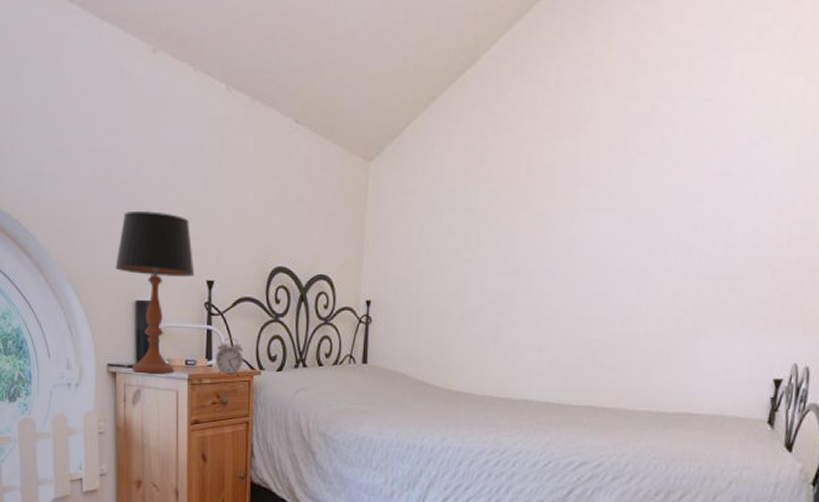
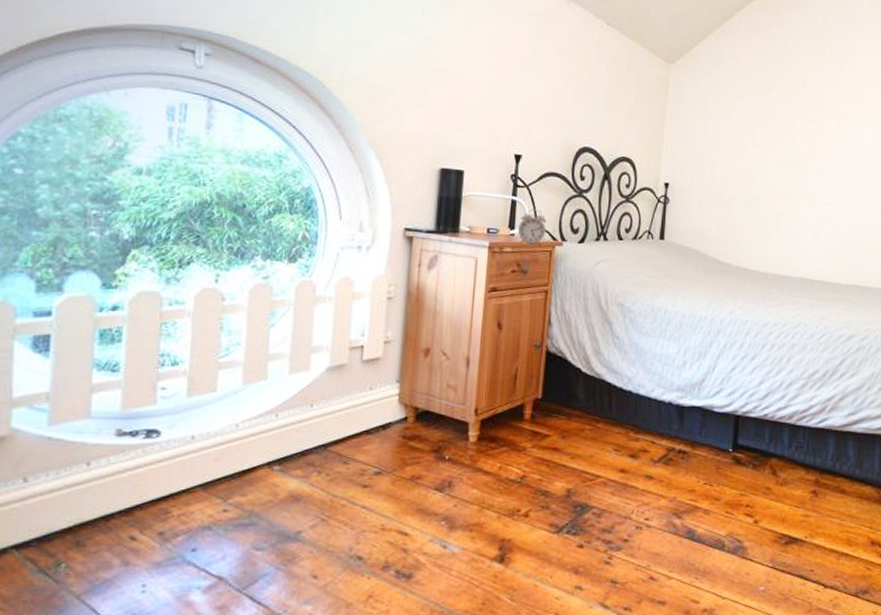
table lamp: present [115,211,195,374] -> none [422,85,503,241]

